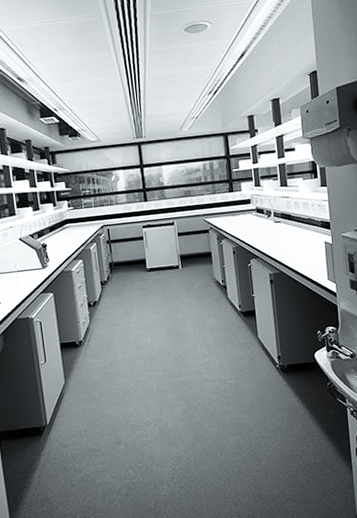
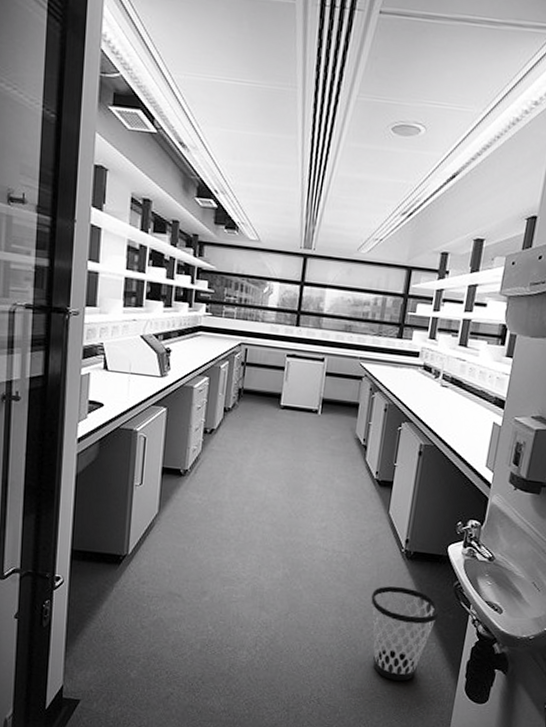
wastebasket: none [260,397,322,481] -> present [371,586,440,681]

